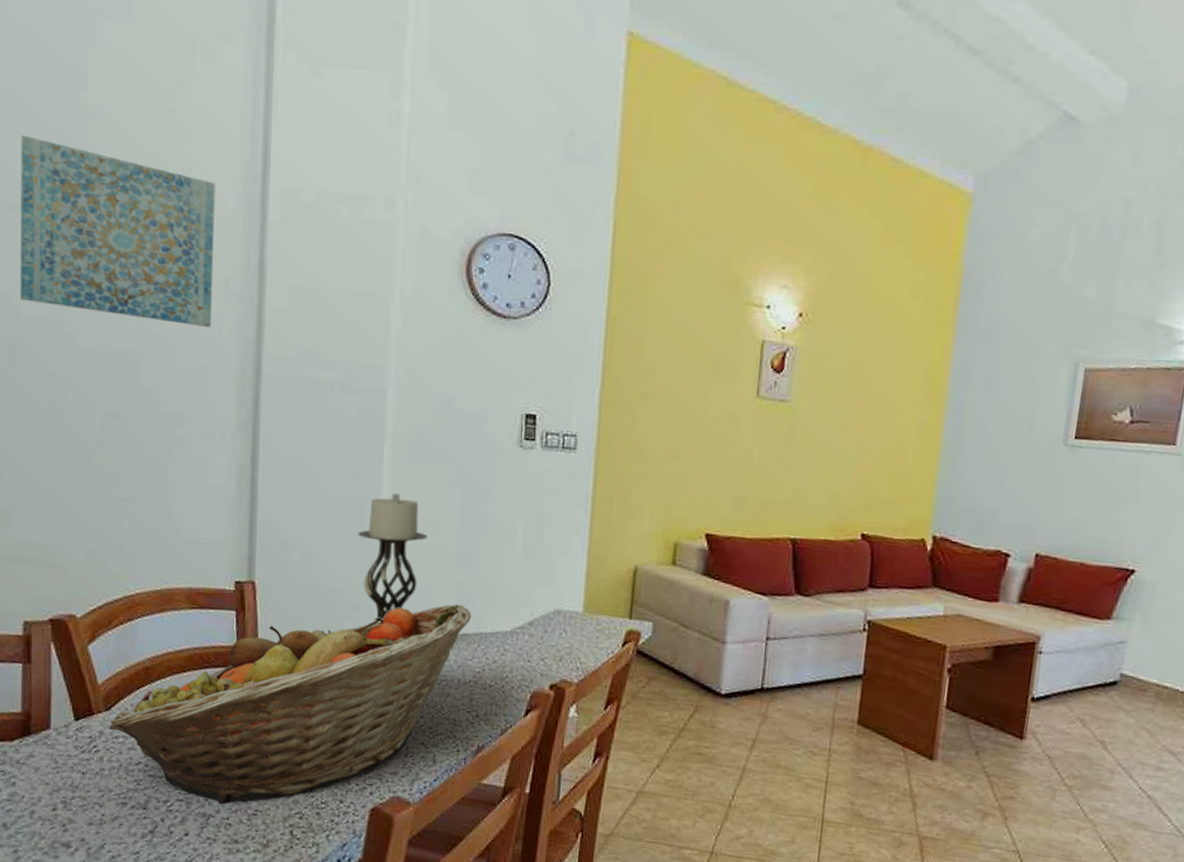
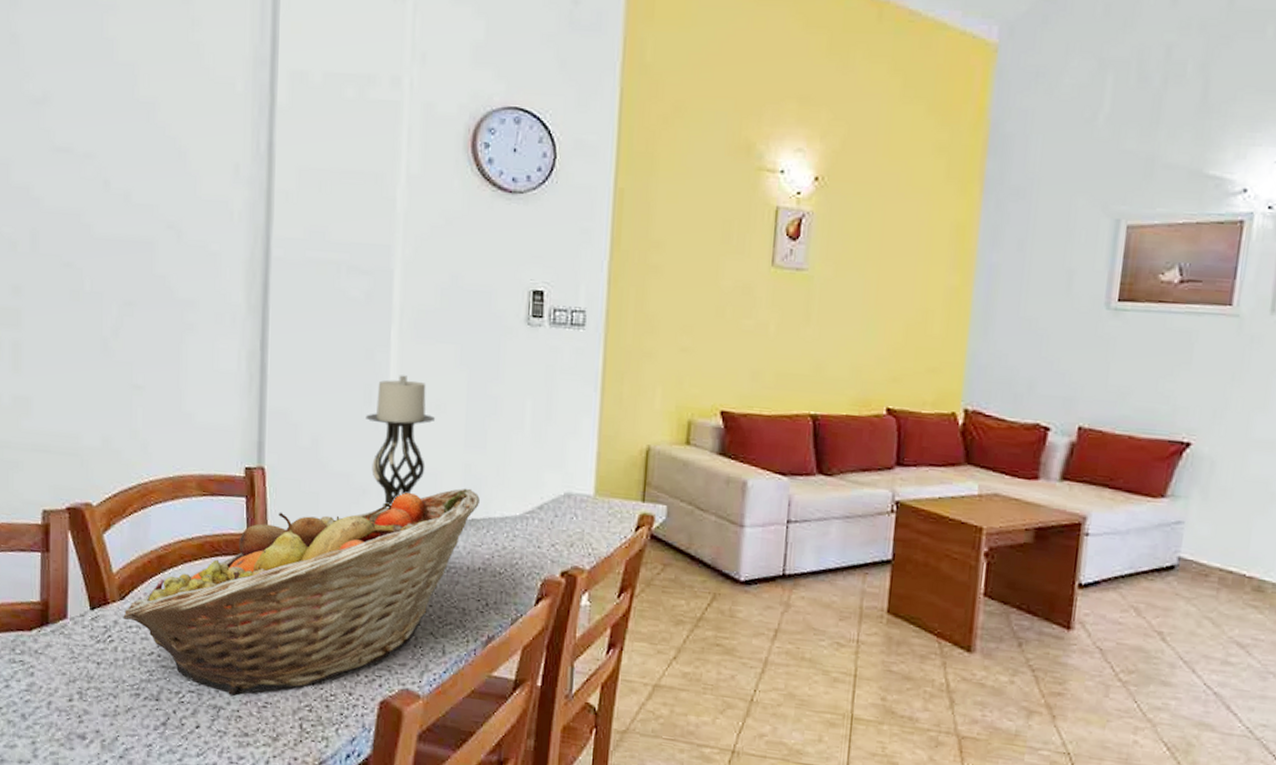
wall art: present [19,135,216,327] -> none [41,31,226,212]

